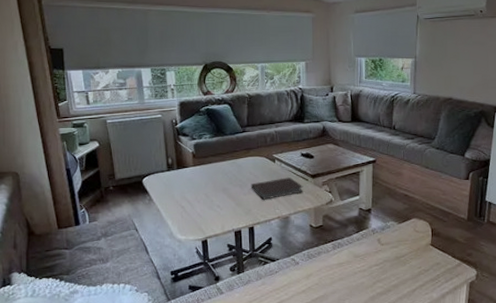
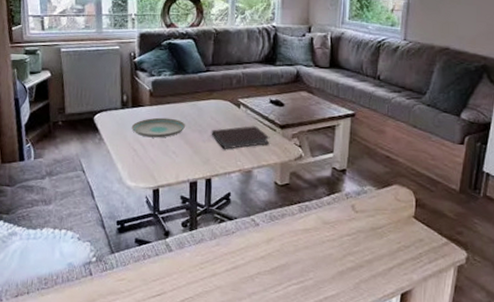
plate: none [178,176,228,195] -> present [131,117,186,138]

